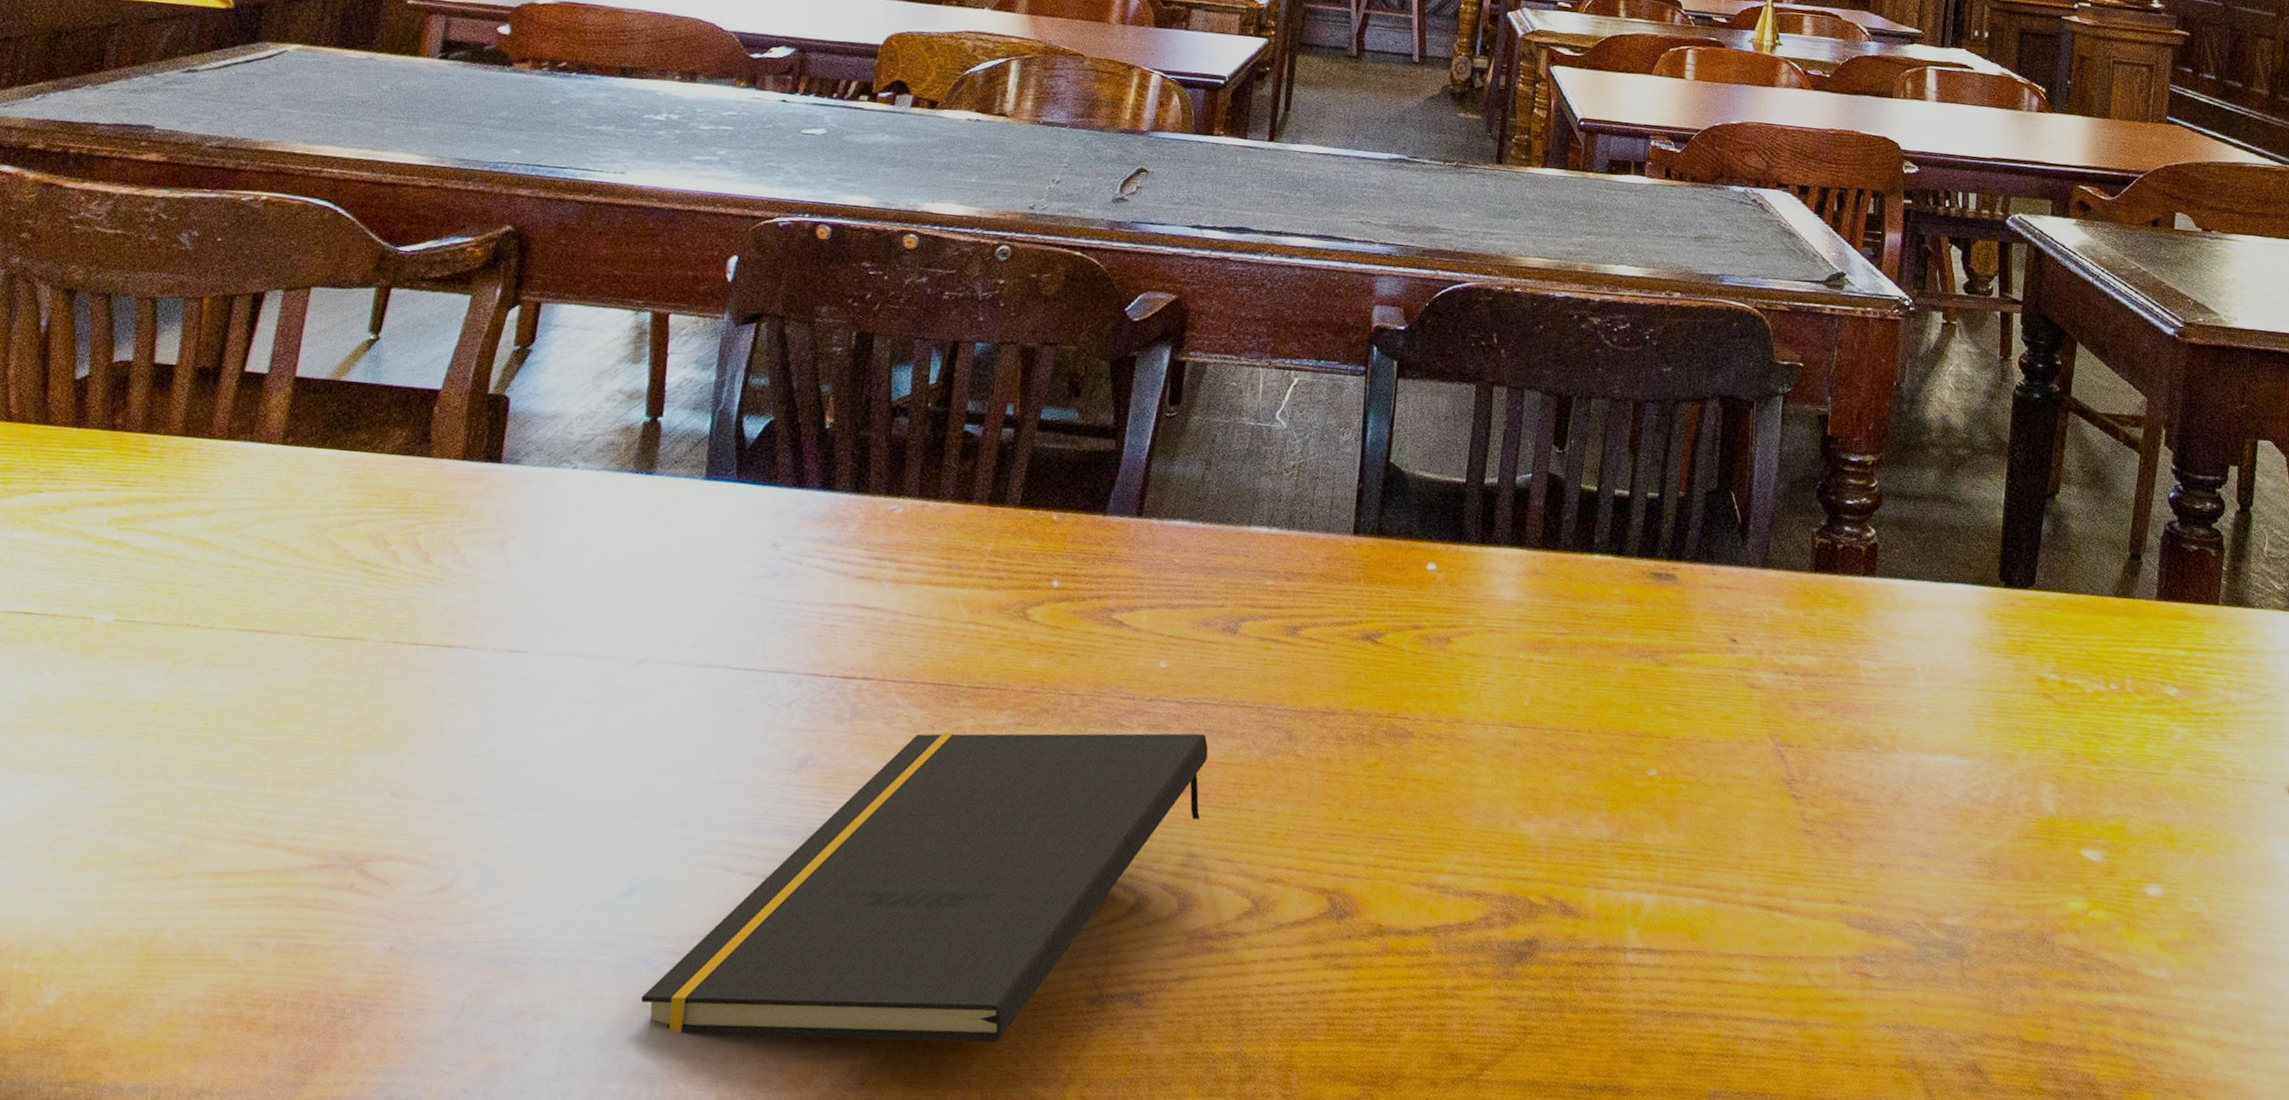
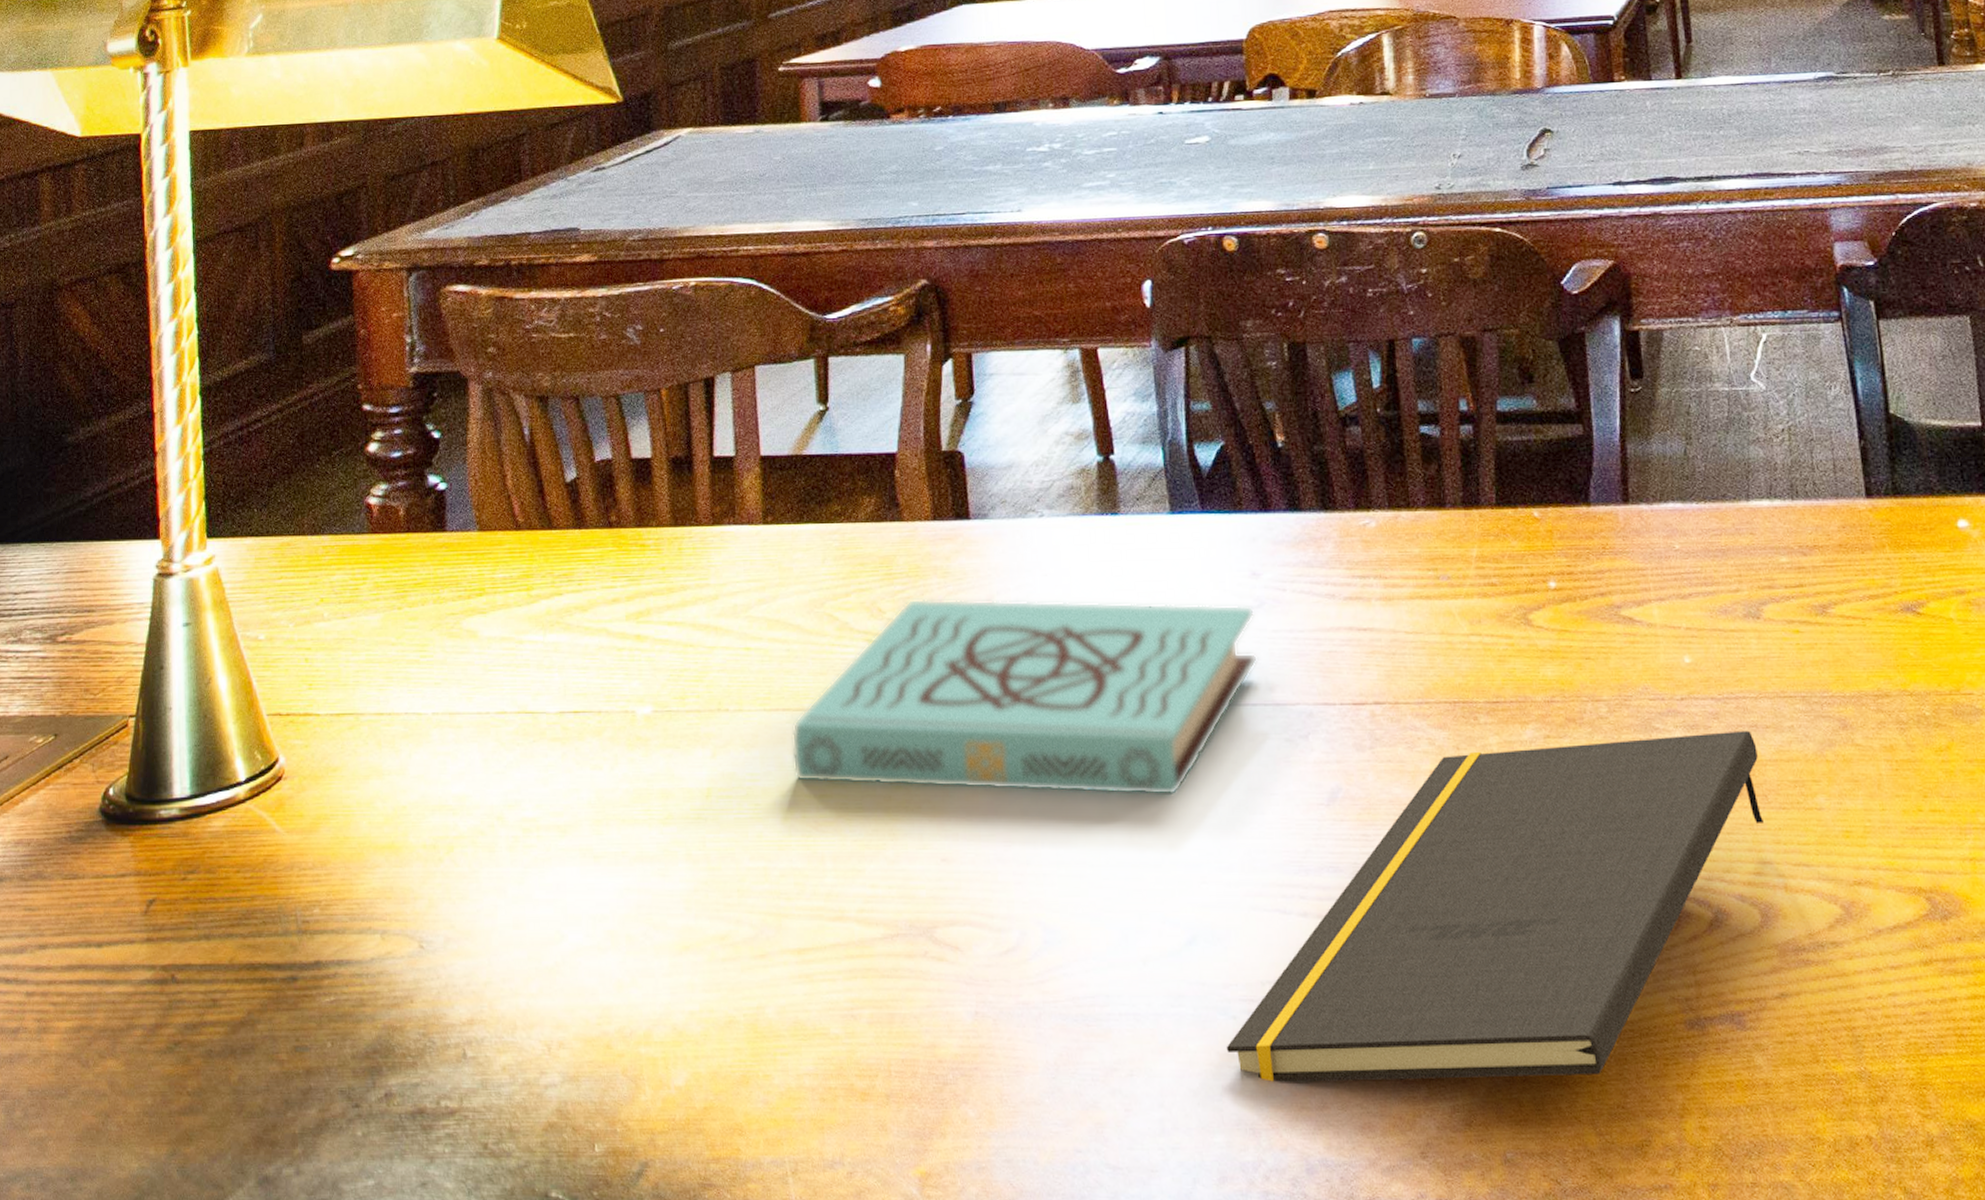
book: none [254,534,766,750] -> present [791,598,1257,796]

